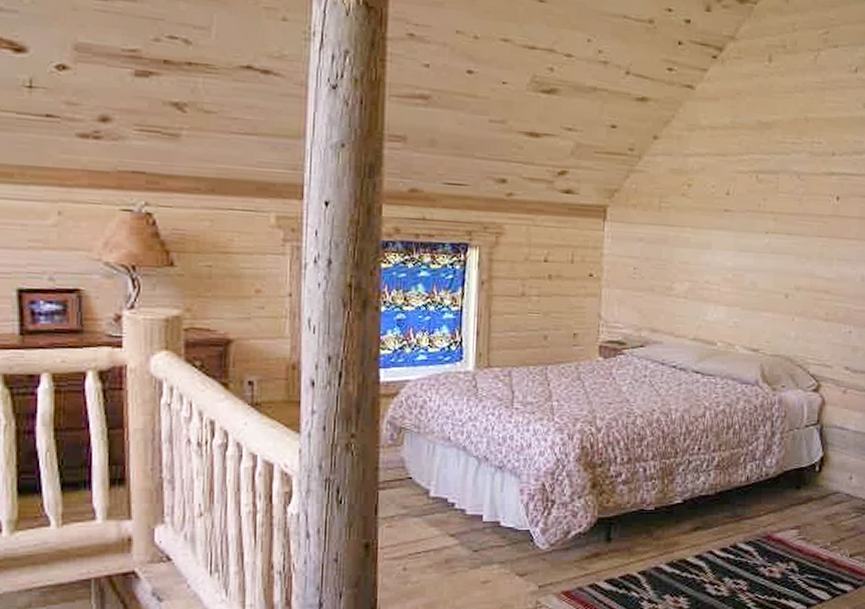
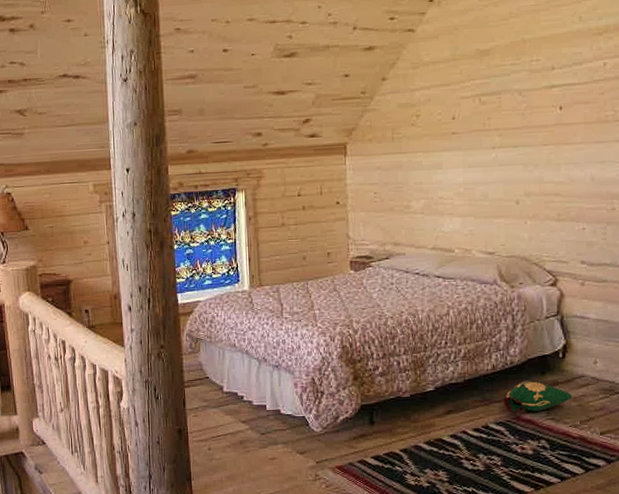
bag: none [755,495,826,533] -> present [504,380,573,414]

